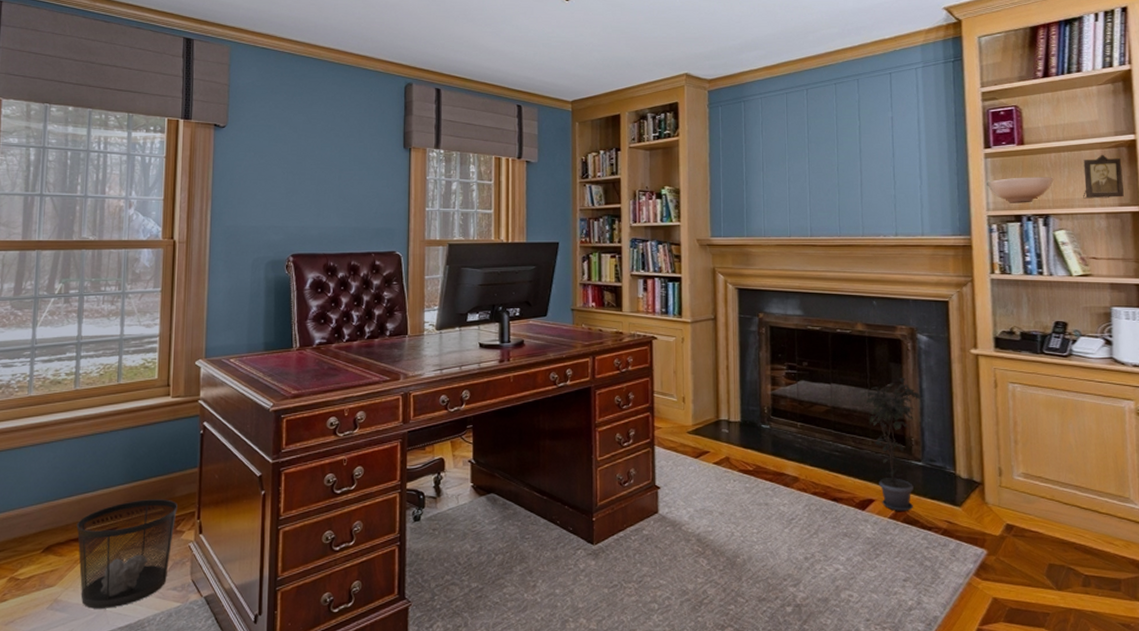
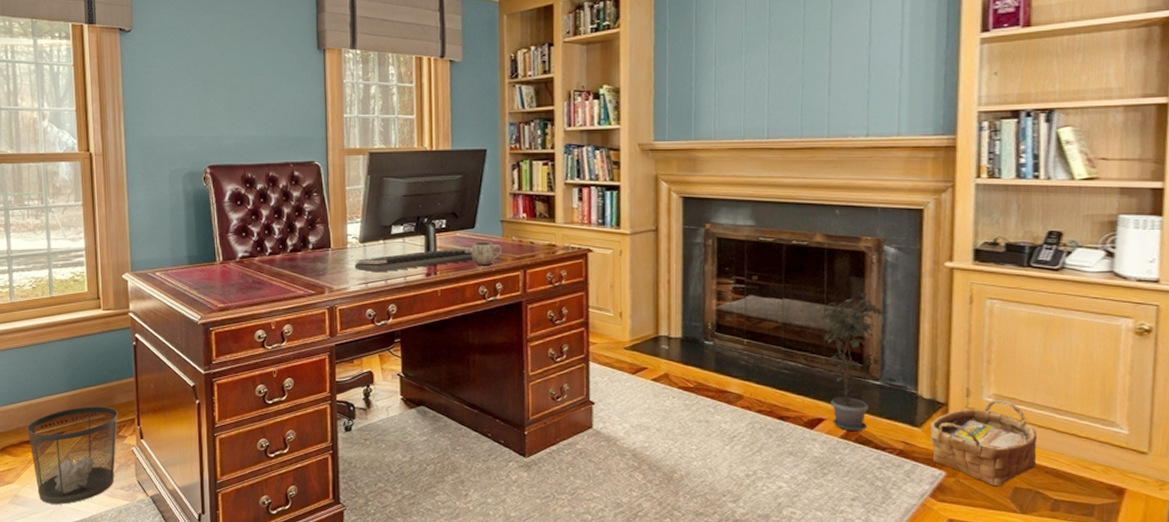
computer keyboard: none [430,336,545,359] -> present [354,249,474,273]
mug: none [543,328,573,353] -> present [471,241,503,266]
woven basket: none [969,478,1066,564] -> present [929,399,1037,487]
decorative bowl: present [988,177,1054,203] -> none [982,64,1064,97]
photo frame: present [1083,154,1124,199] -> none [1098,35,1152,89]

